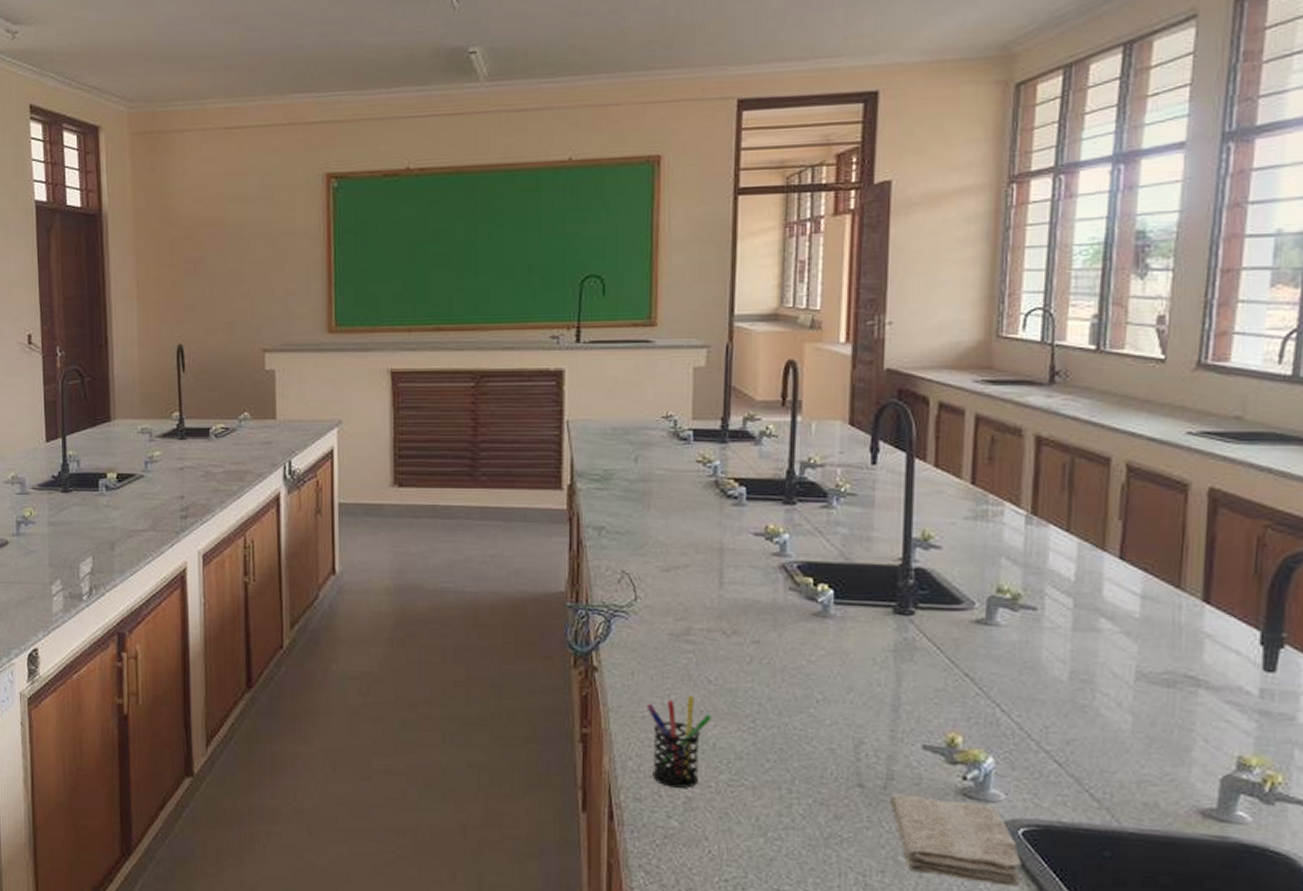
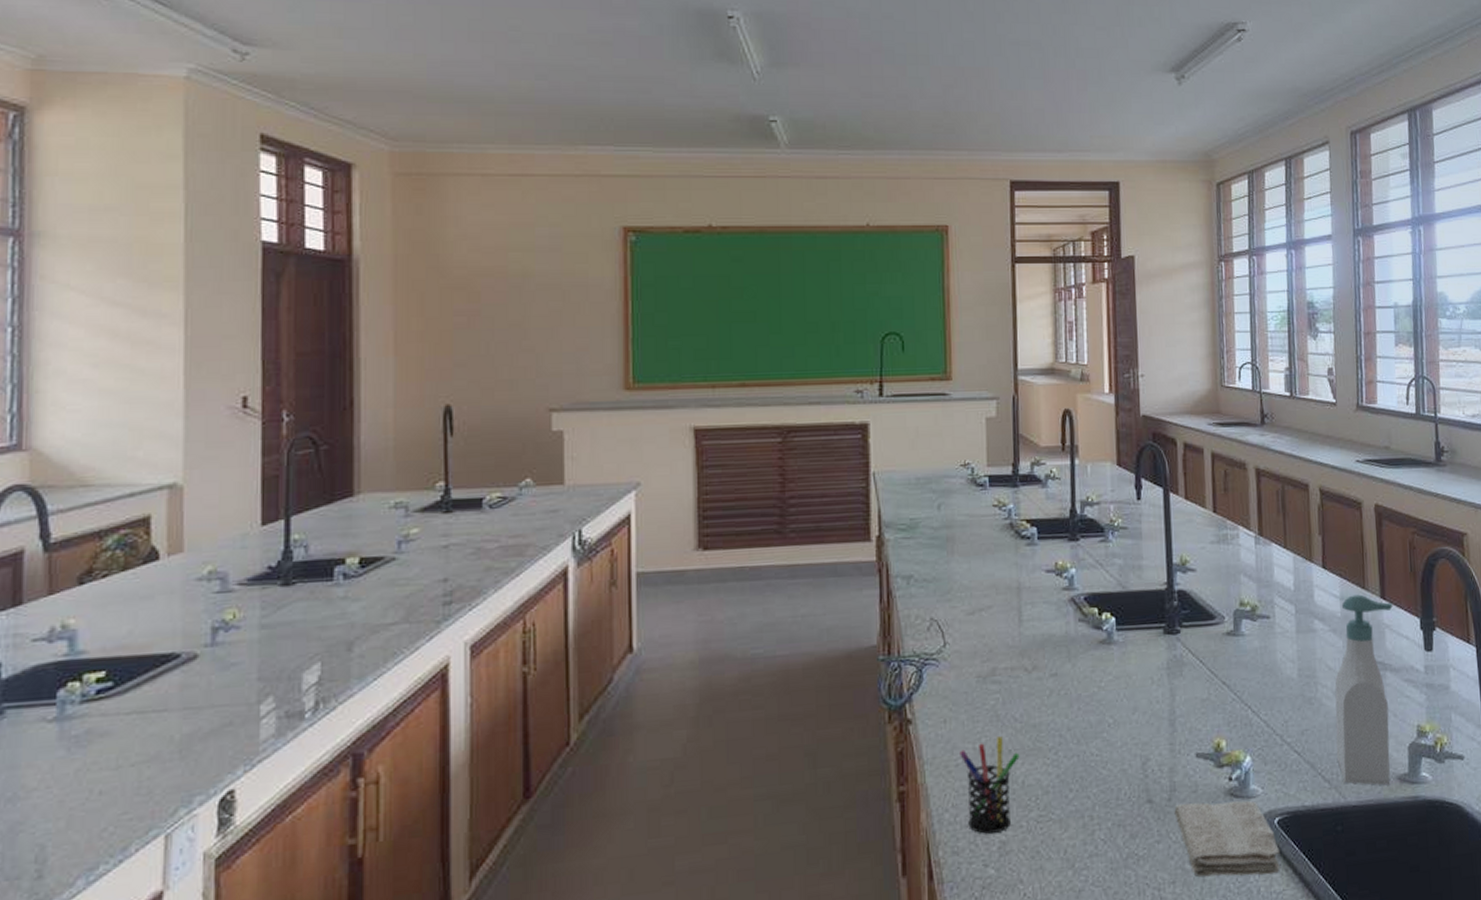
soap bottle: none [1113,594,1220,818] -> present [1334,594,1393,786]

